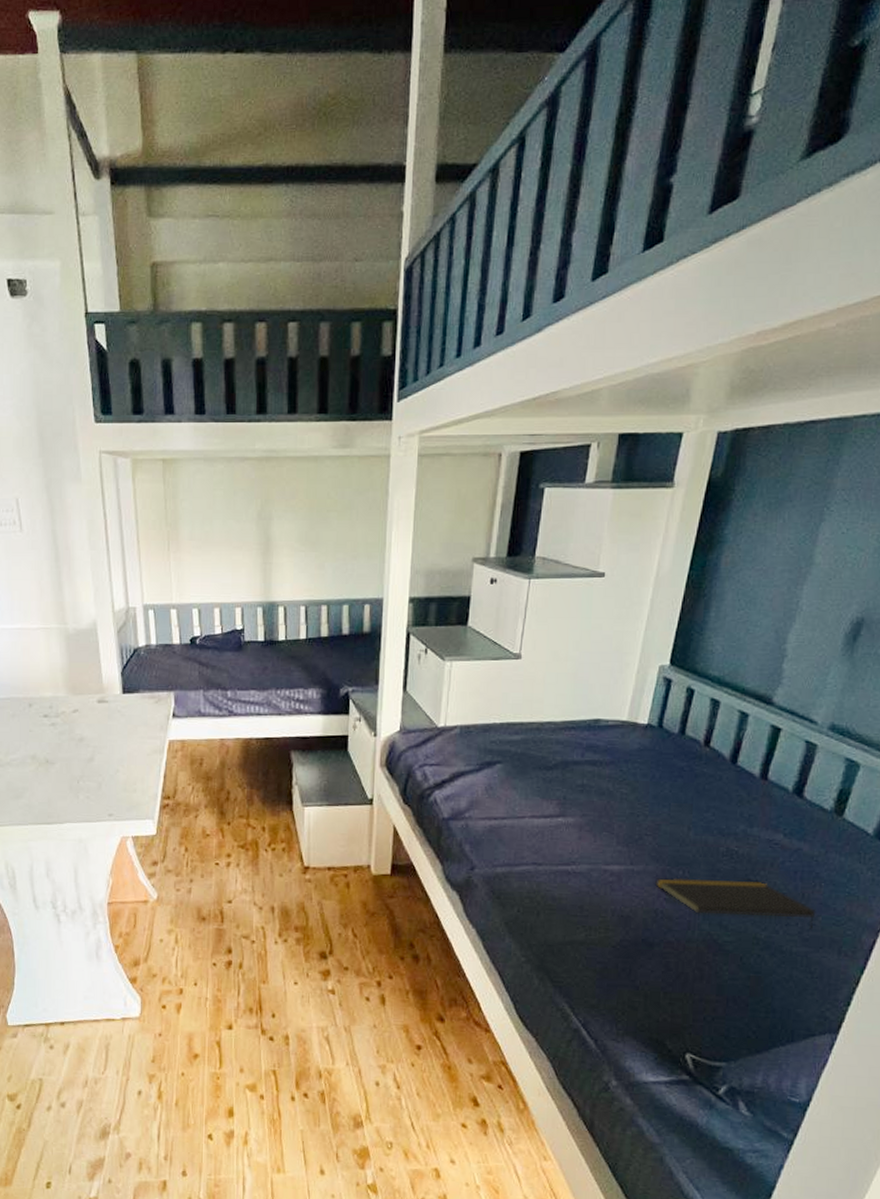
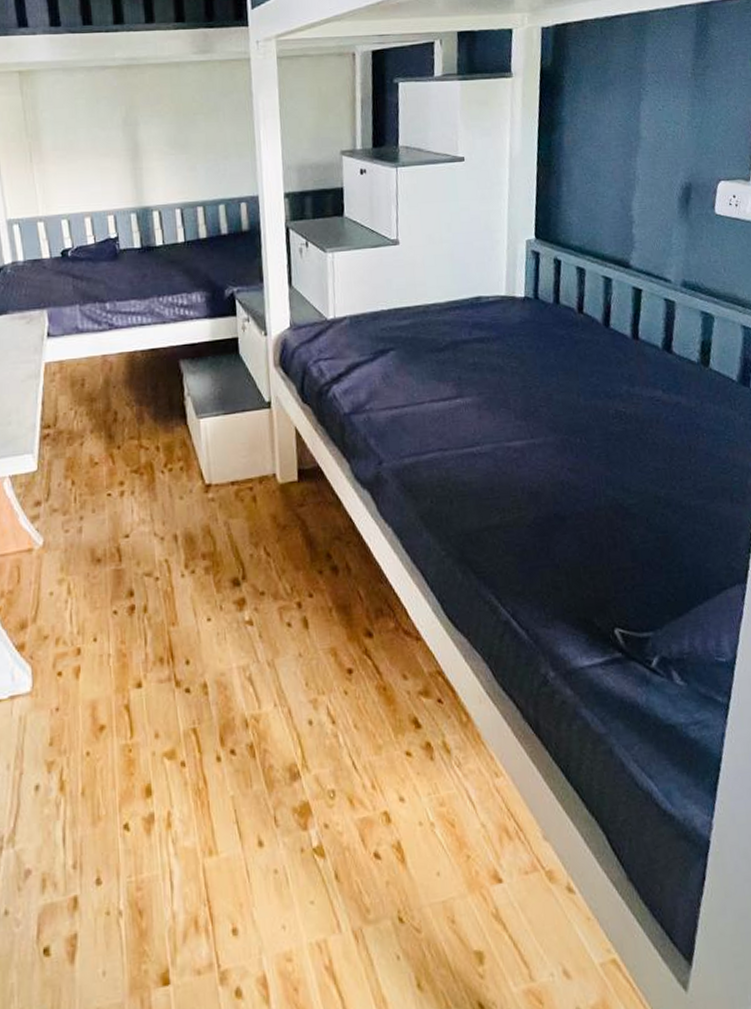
notepad: present [655,877,816,929] -> none [557,439,705,481]

